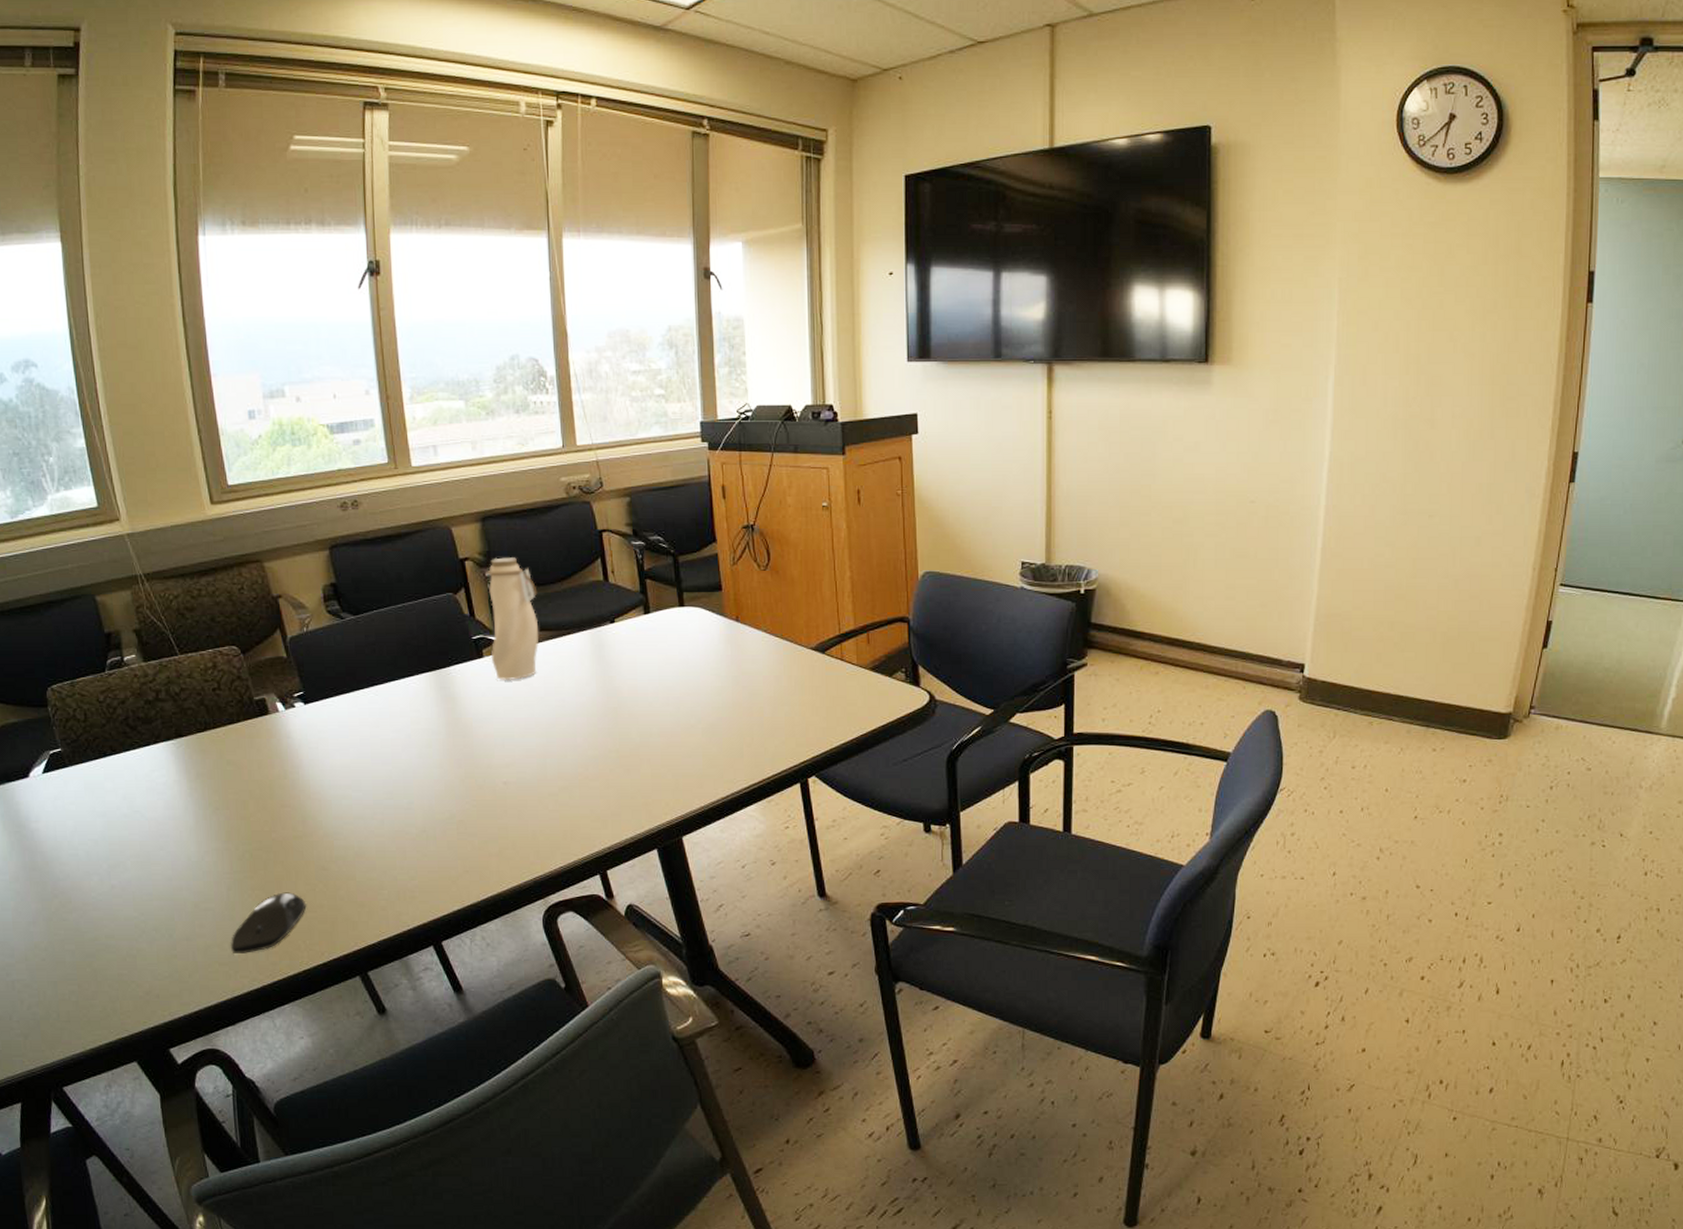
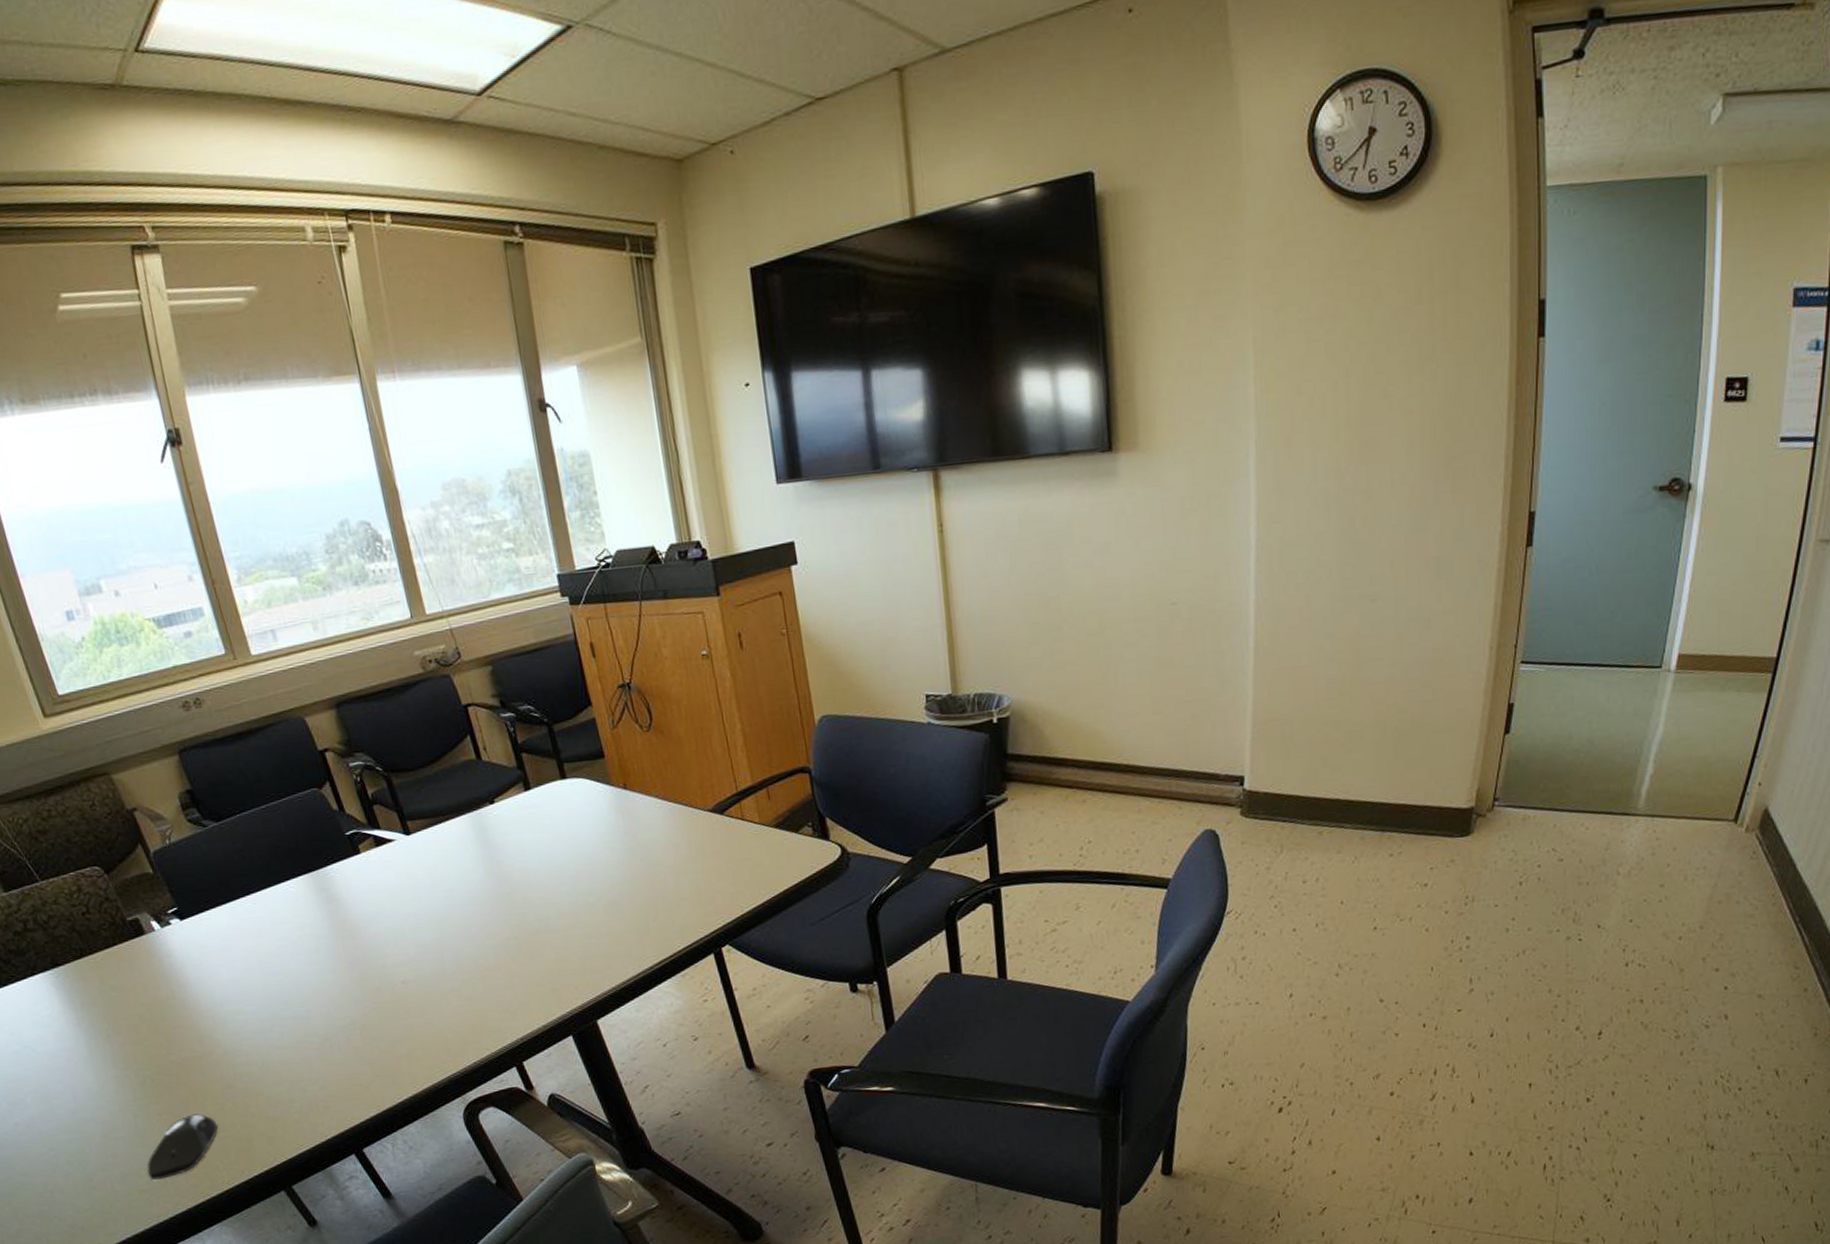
water bottle: present [486,557,539,681] -> none [349,743,418,876]

